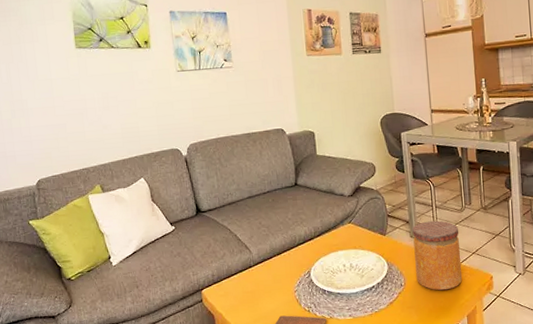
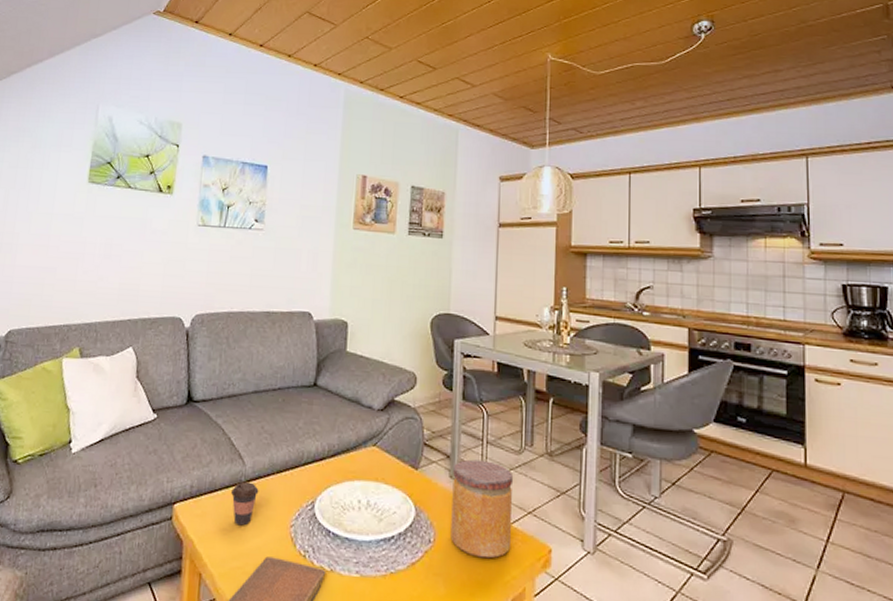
coffee cup: none [244,265,266,298] -> present [231,481,259,526]

